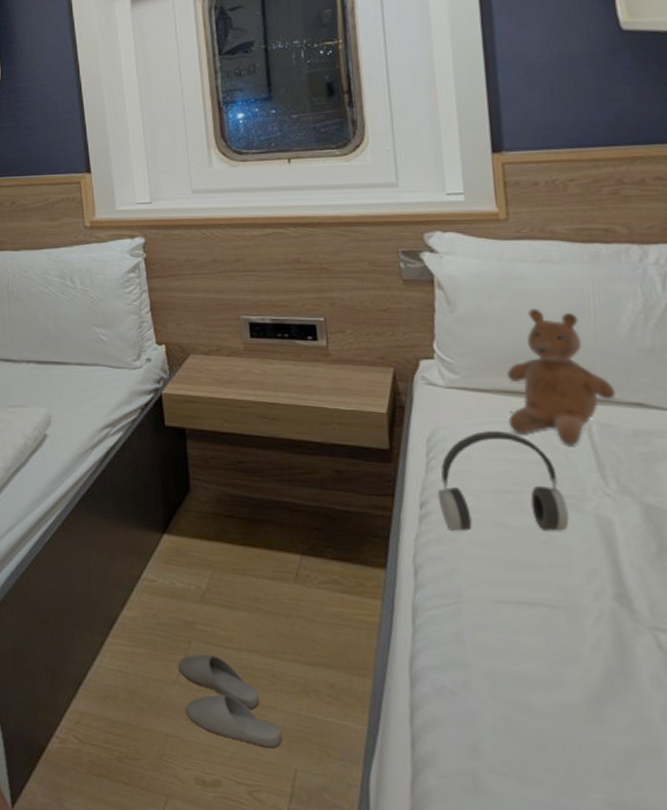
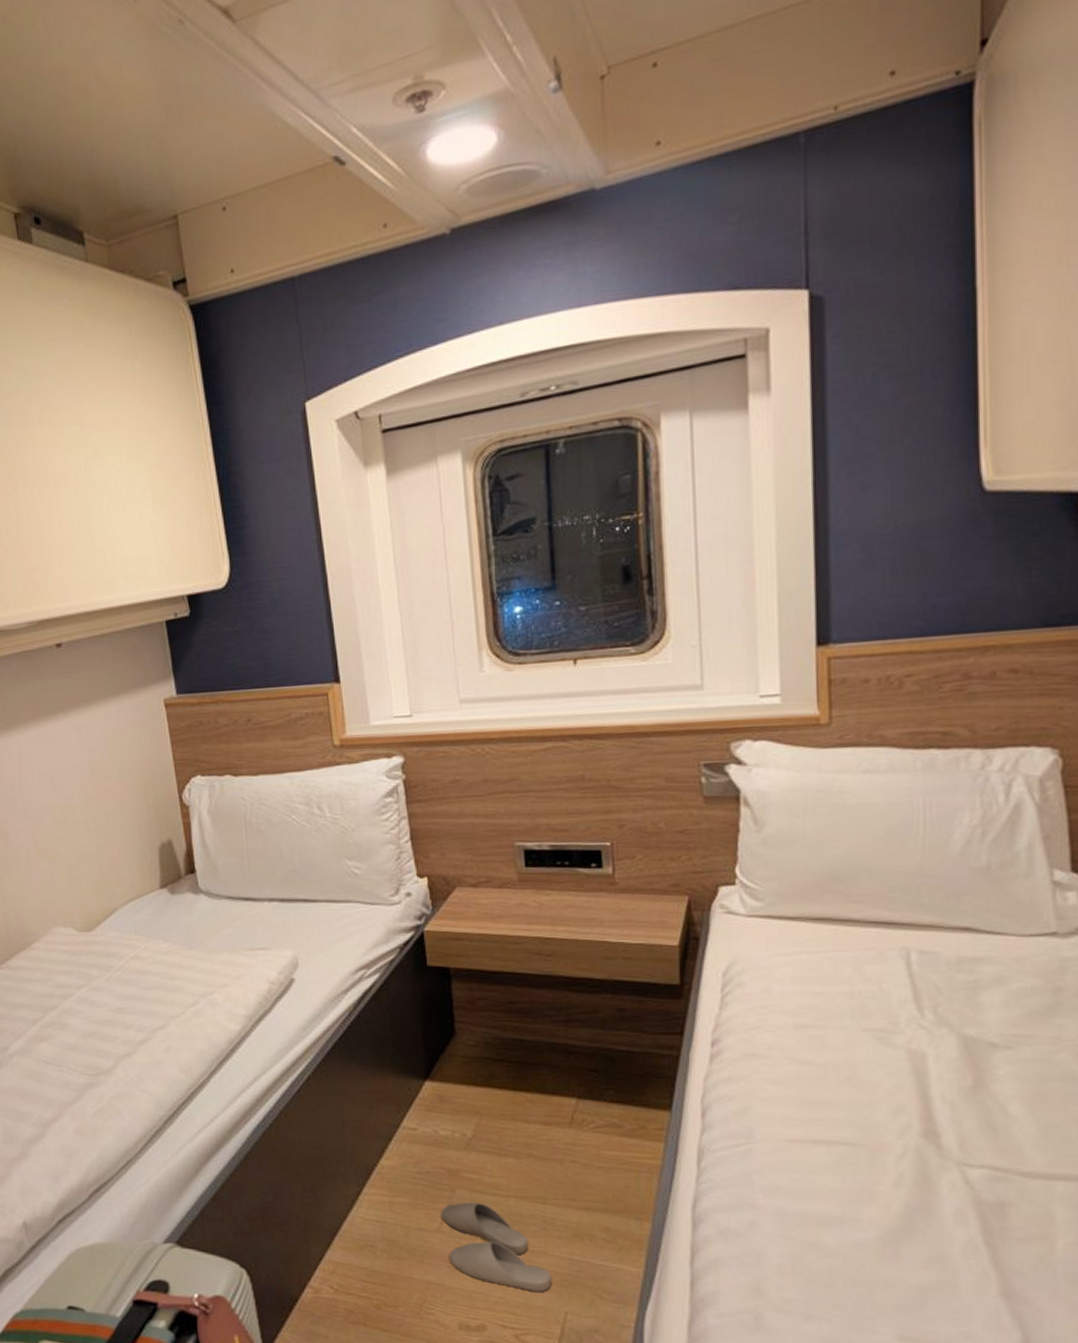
headphones: present [437,431,569,532] -> none [732,962,877,1070]
teddy bear: present [507,308,616,446] -> none [816,825,942,976]

